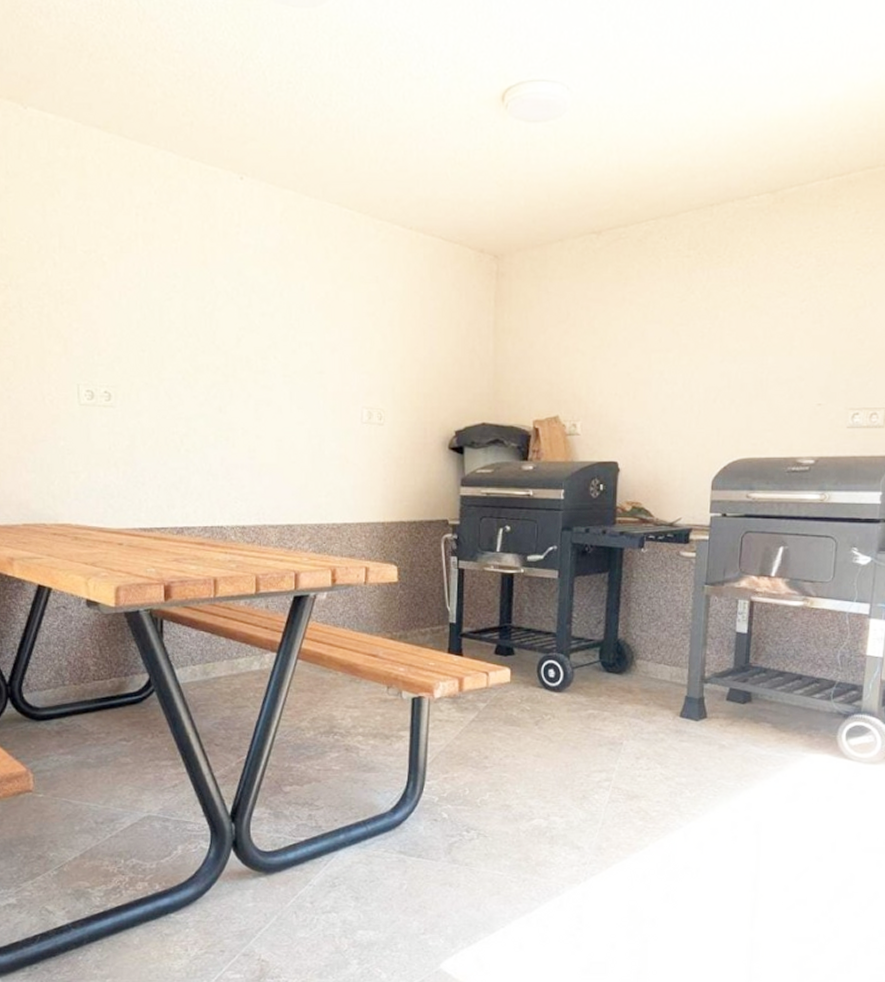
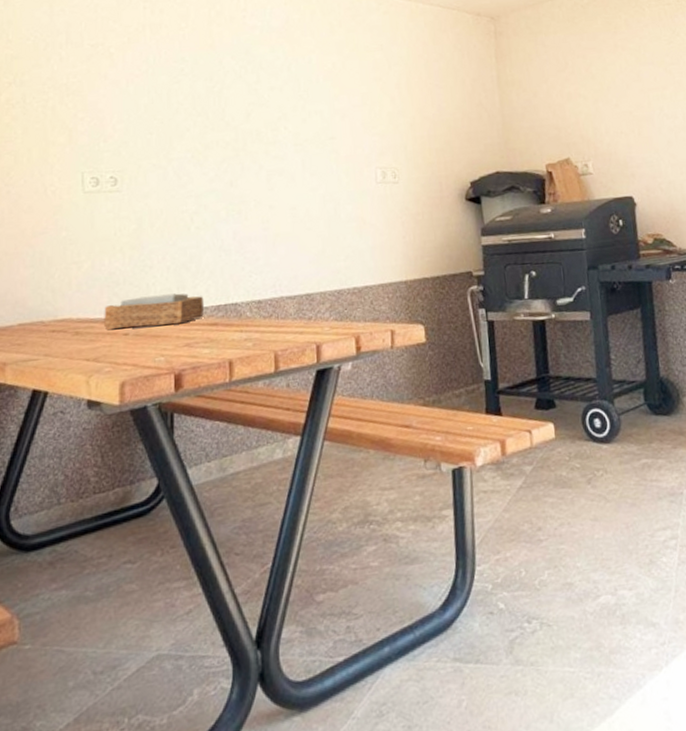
napkin holder: none [100,511,192,540] -> present [104,293,205,330]

